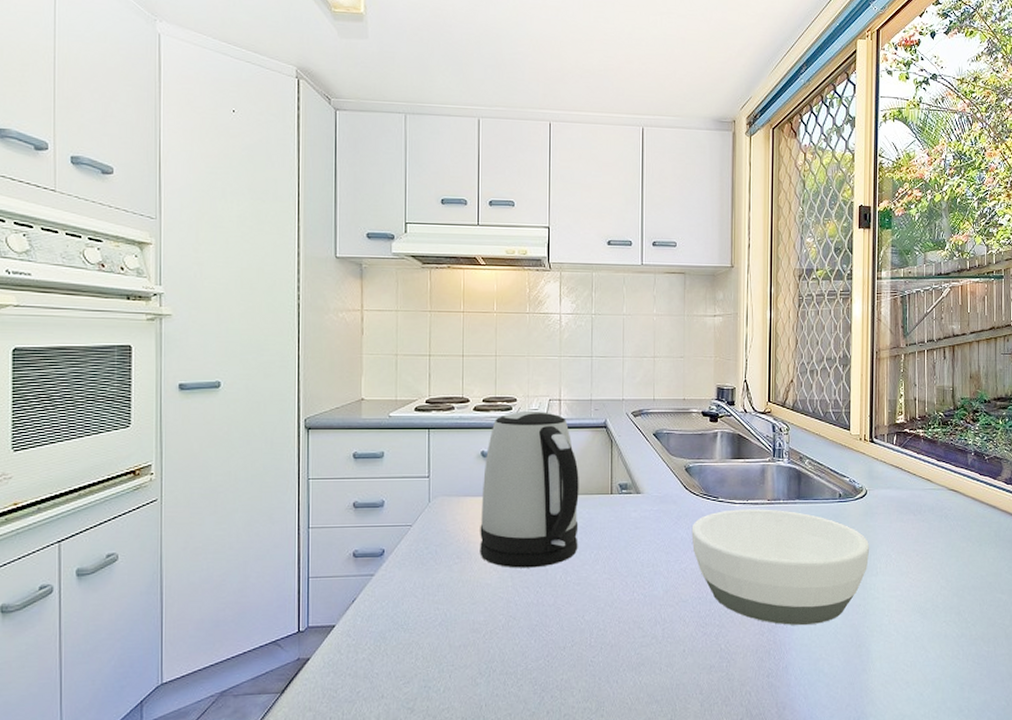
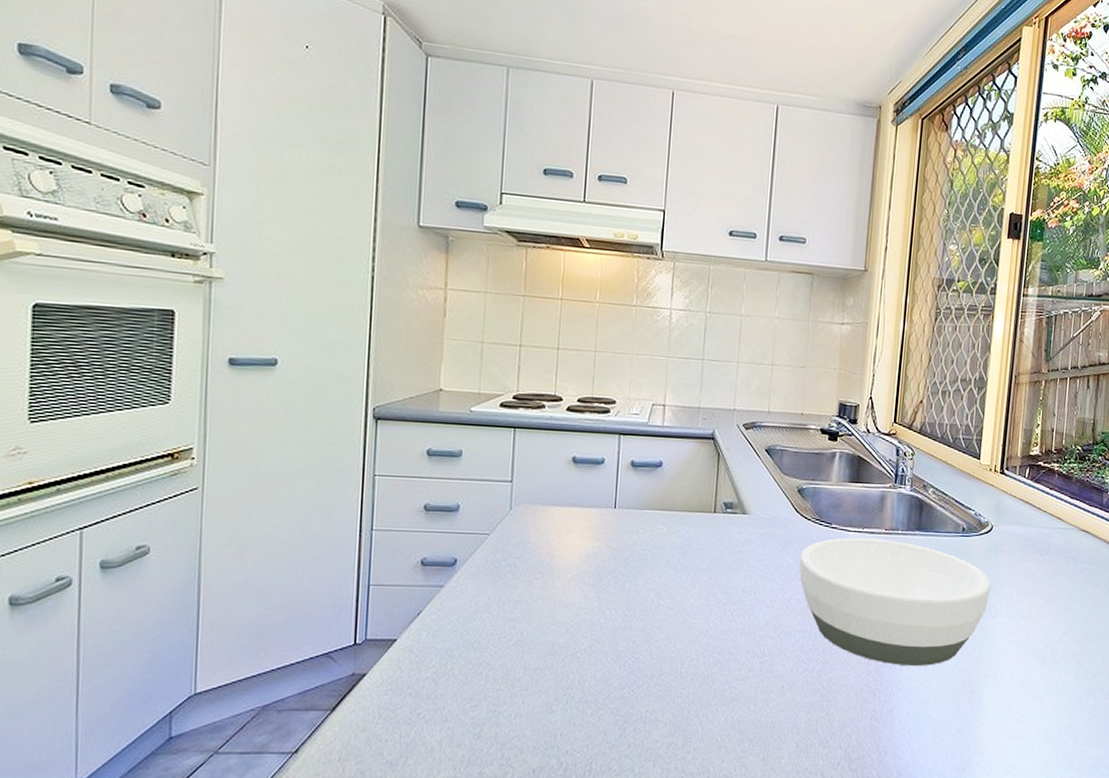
kettle: present [480,410,579,568] -> none [564,414,680,589]

